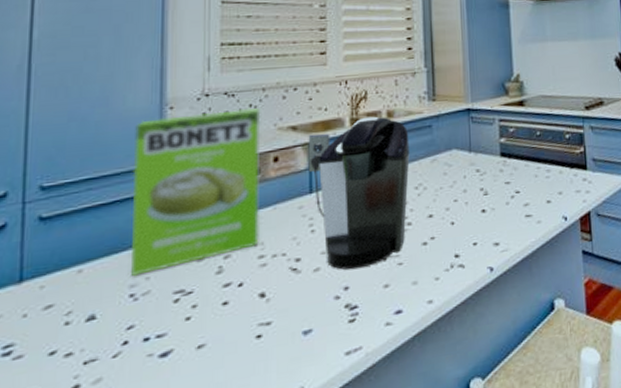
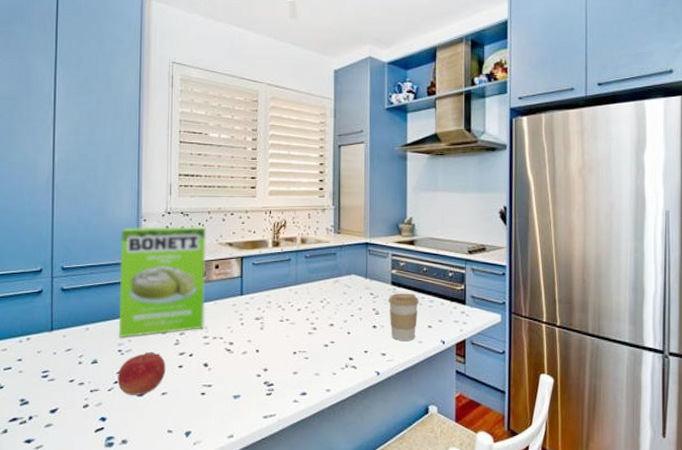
fruit: none [128,290,203,359] -> present [117,352,166,395]
coffee maker: present [308,116,410,270] -> none [240,241,318,357]
coffee cup: none [497,164,534,224] -> present [388,293,419,341]

